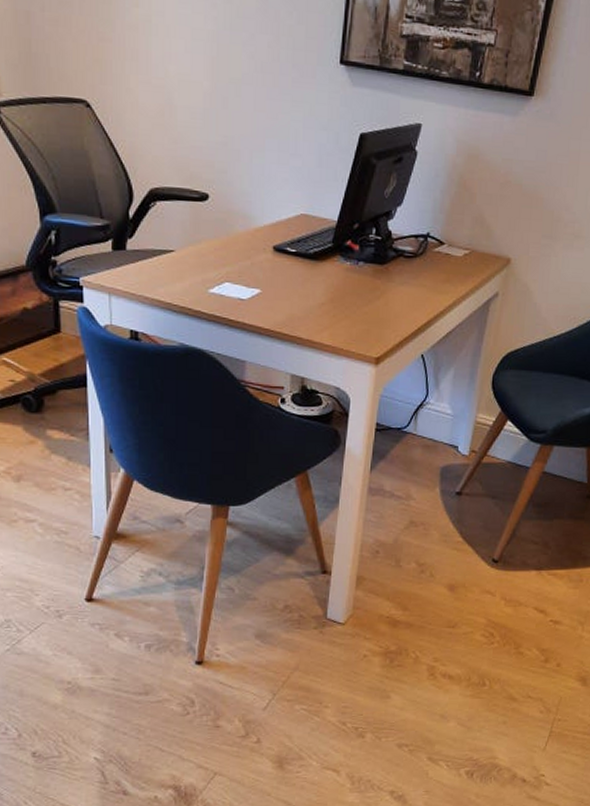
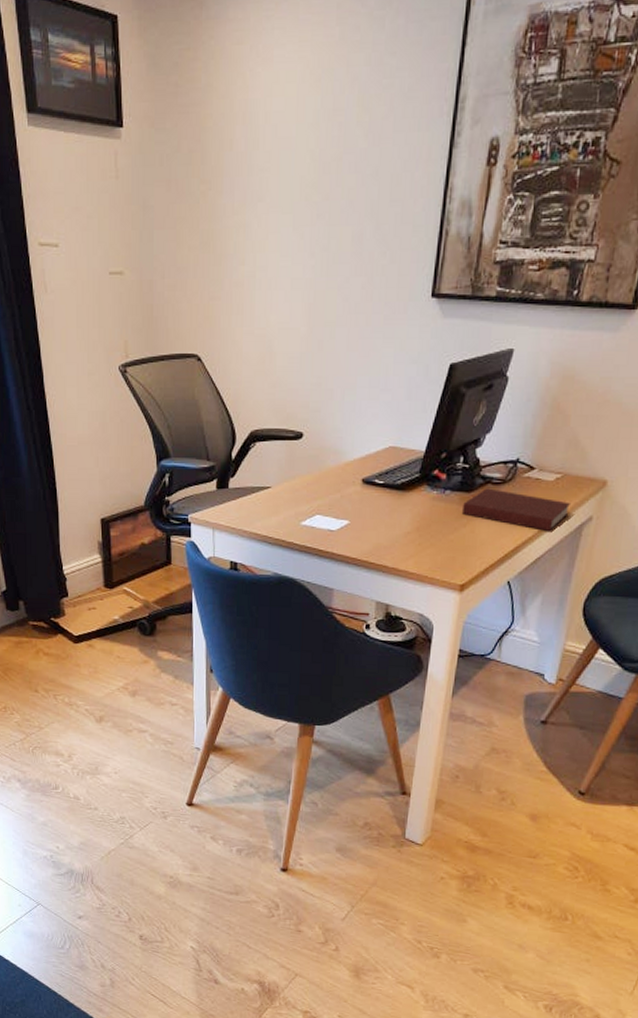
notebook: none [375,261,479,306] -> present [461,488,572,531]

